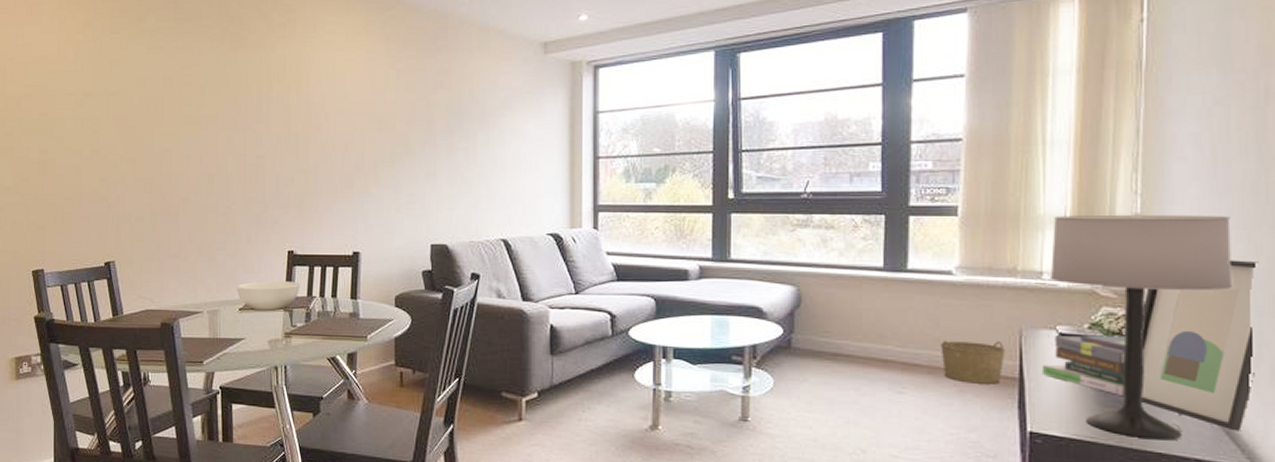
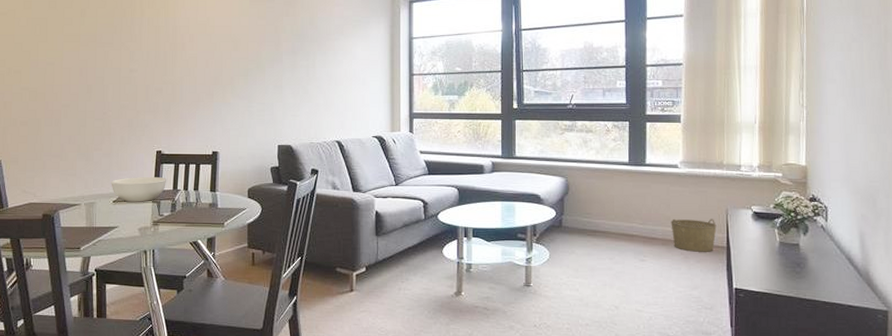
books: present [1041,335,1127,397] -> none [742,213,800,260]
table lamp: present [1049,211,1233,441] -> none [746,119,869,292]
picture frame: present [1124,260,1259,432] -> none [799,155,885,283]

